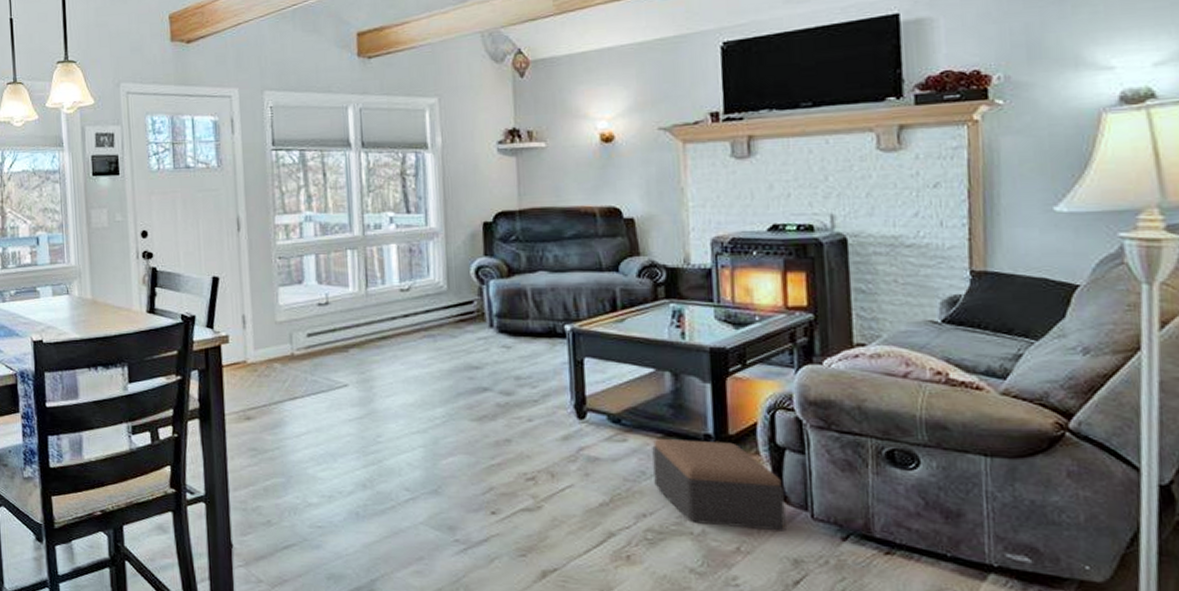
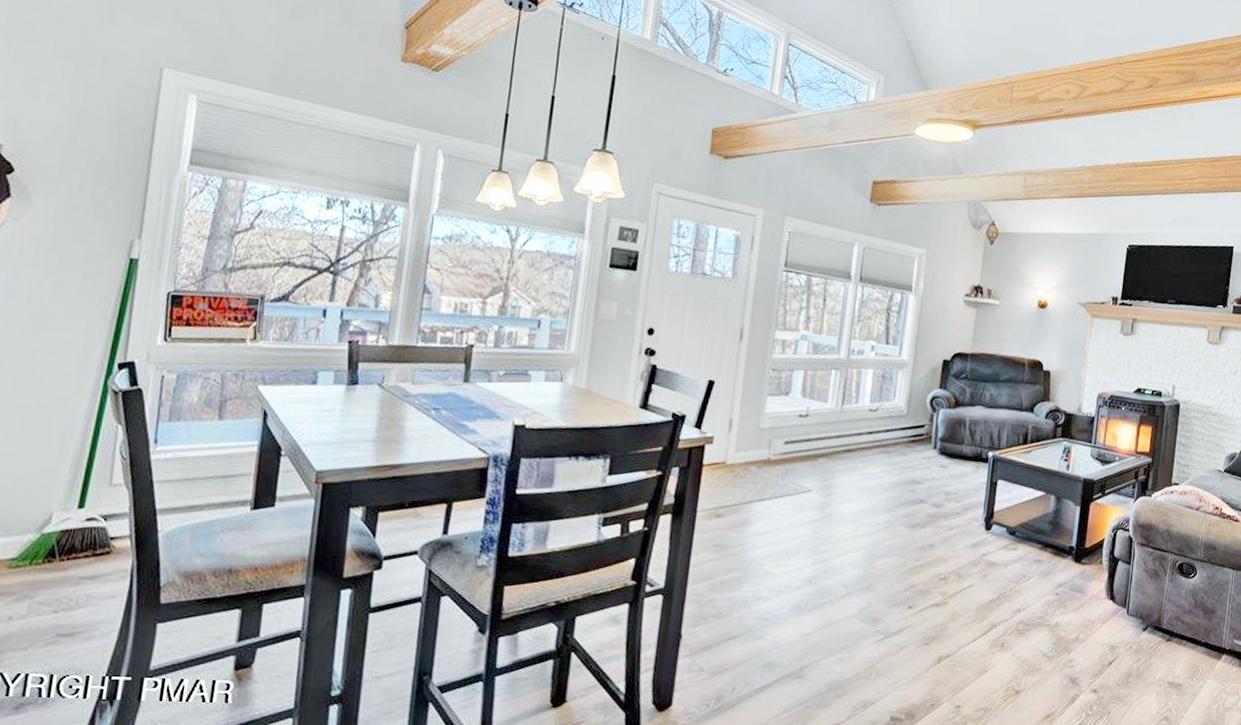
footstool: present [652,438,786,532] -> none [1030,548,1113,624]

